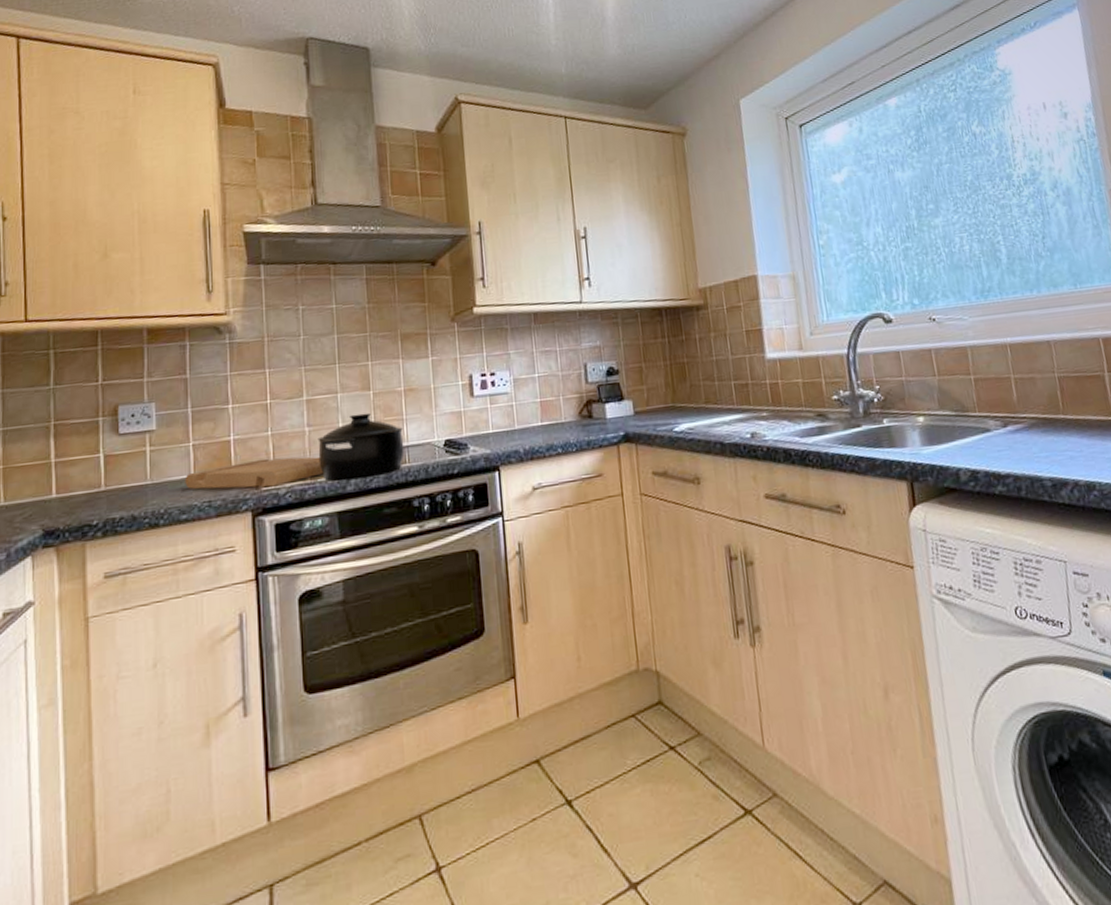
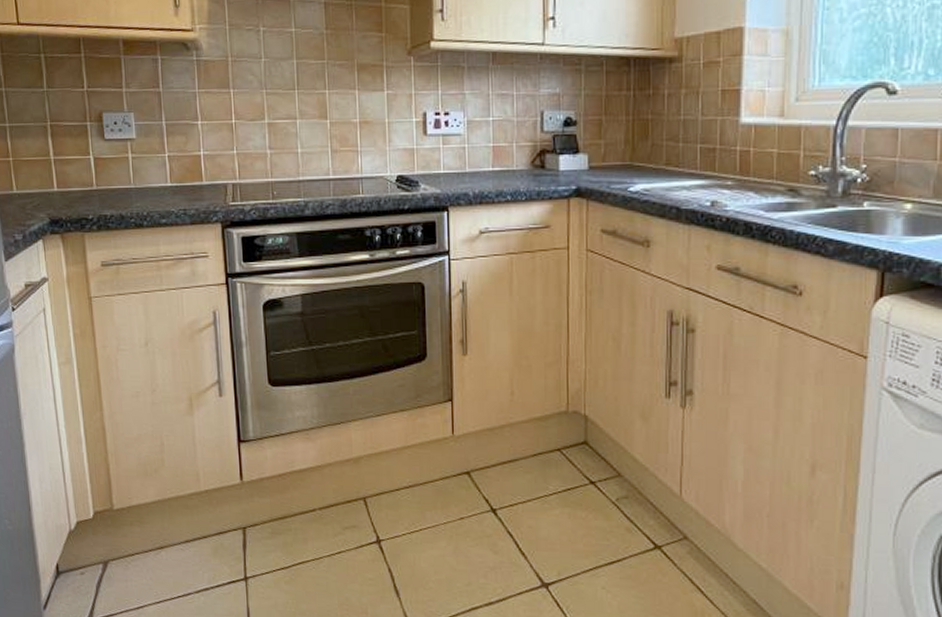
cutting board: present [185,456,324,490] -> none [163,175,284,203]
saucepan: present [318,413,405,483] -> none [278,141,359,205]

